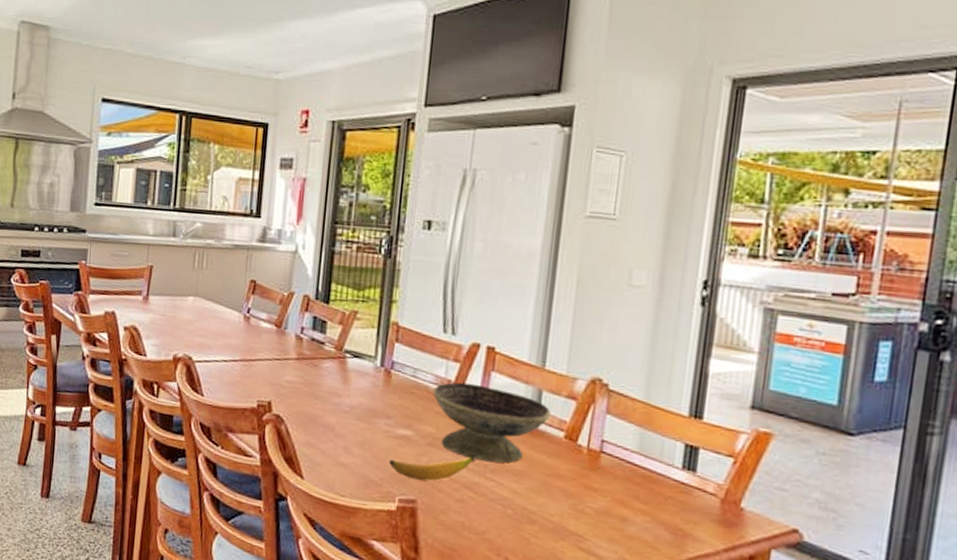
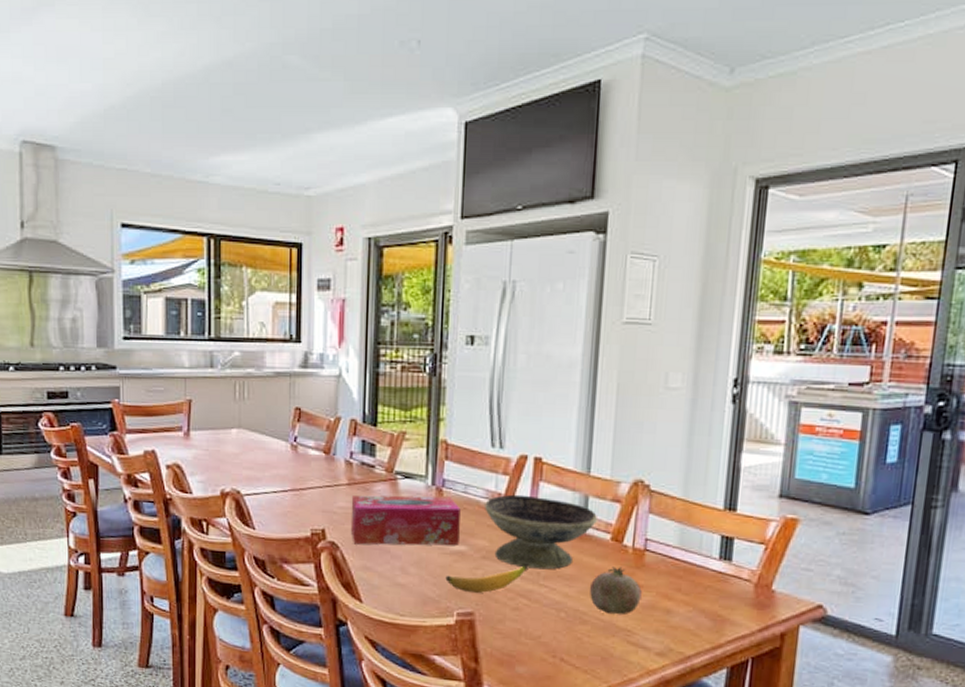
tissue box: none [296,370,408,429] -> present [350,495,461,546]
fruit: none [539,466,596,519] -> present [590,567,642,616]

